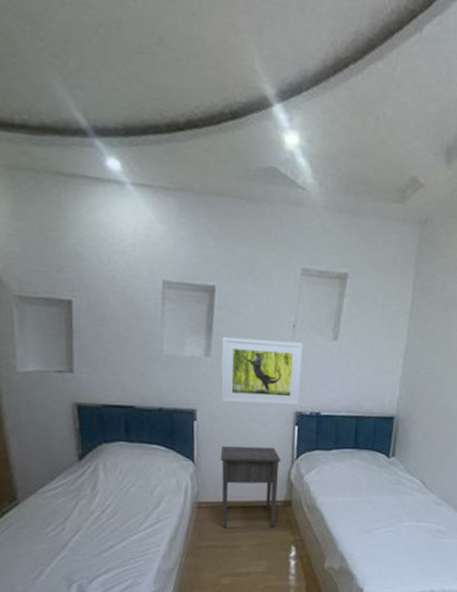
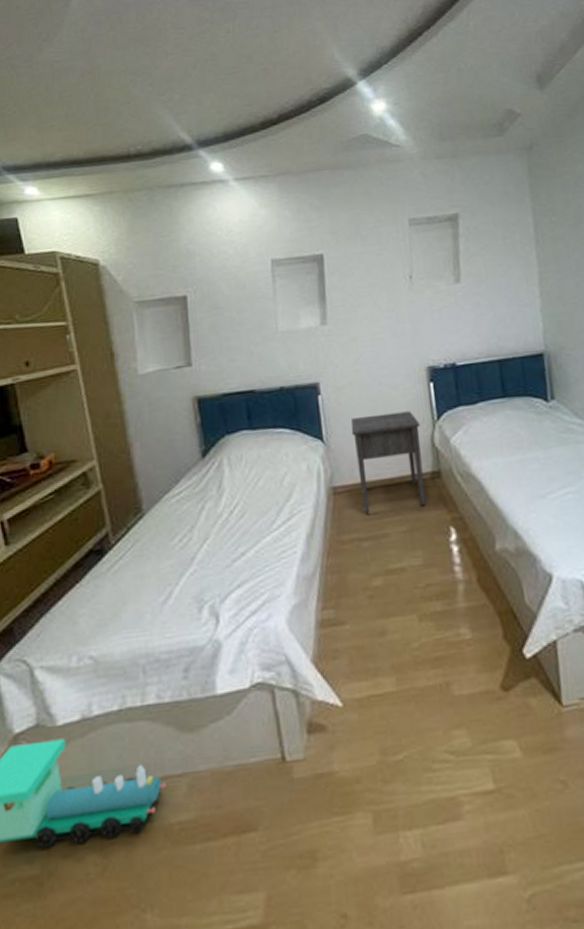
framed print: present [221,337,303,406] -> none [337,292,431,370]

